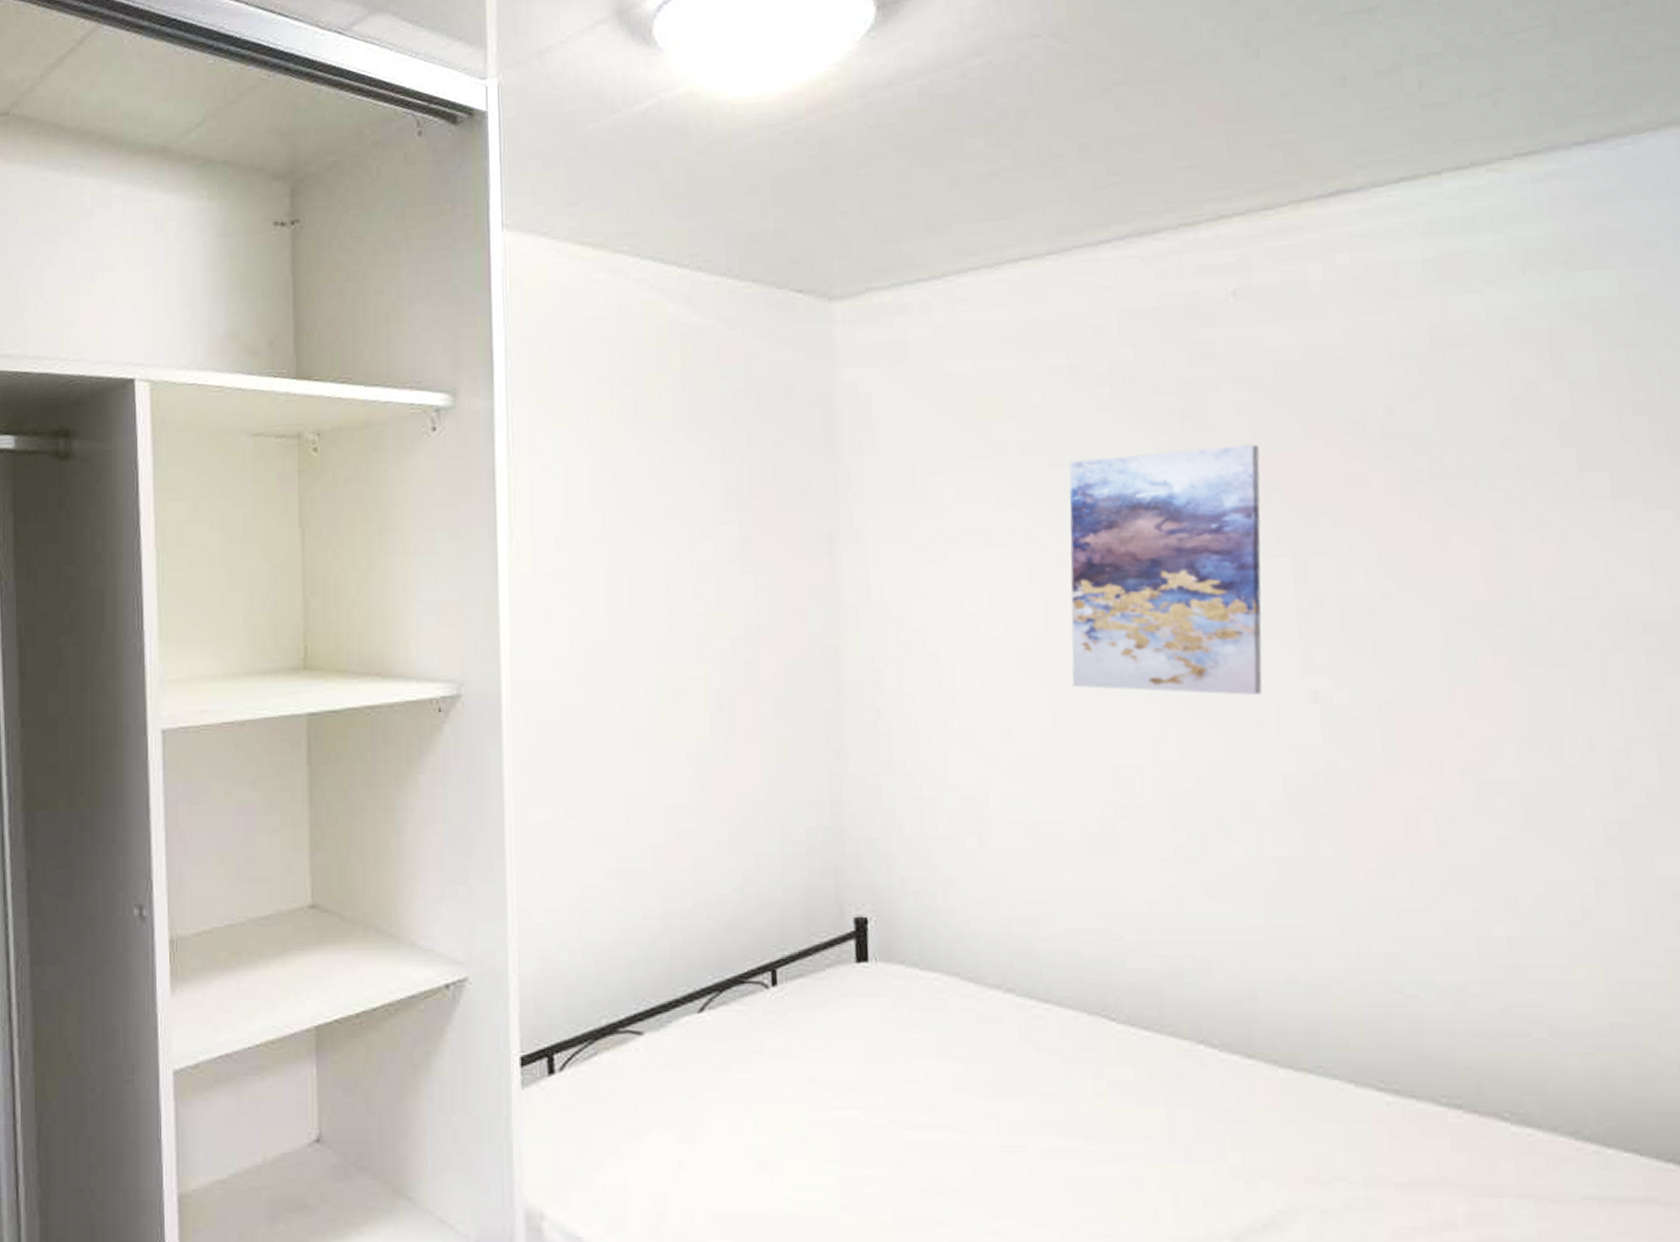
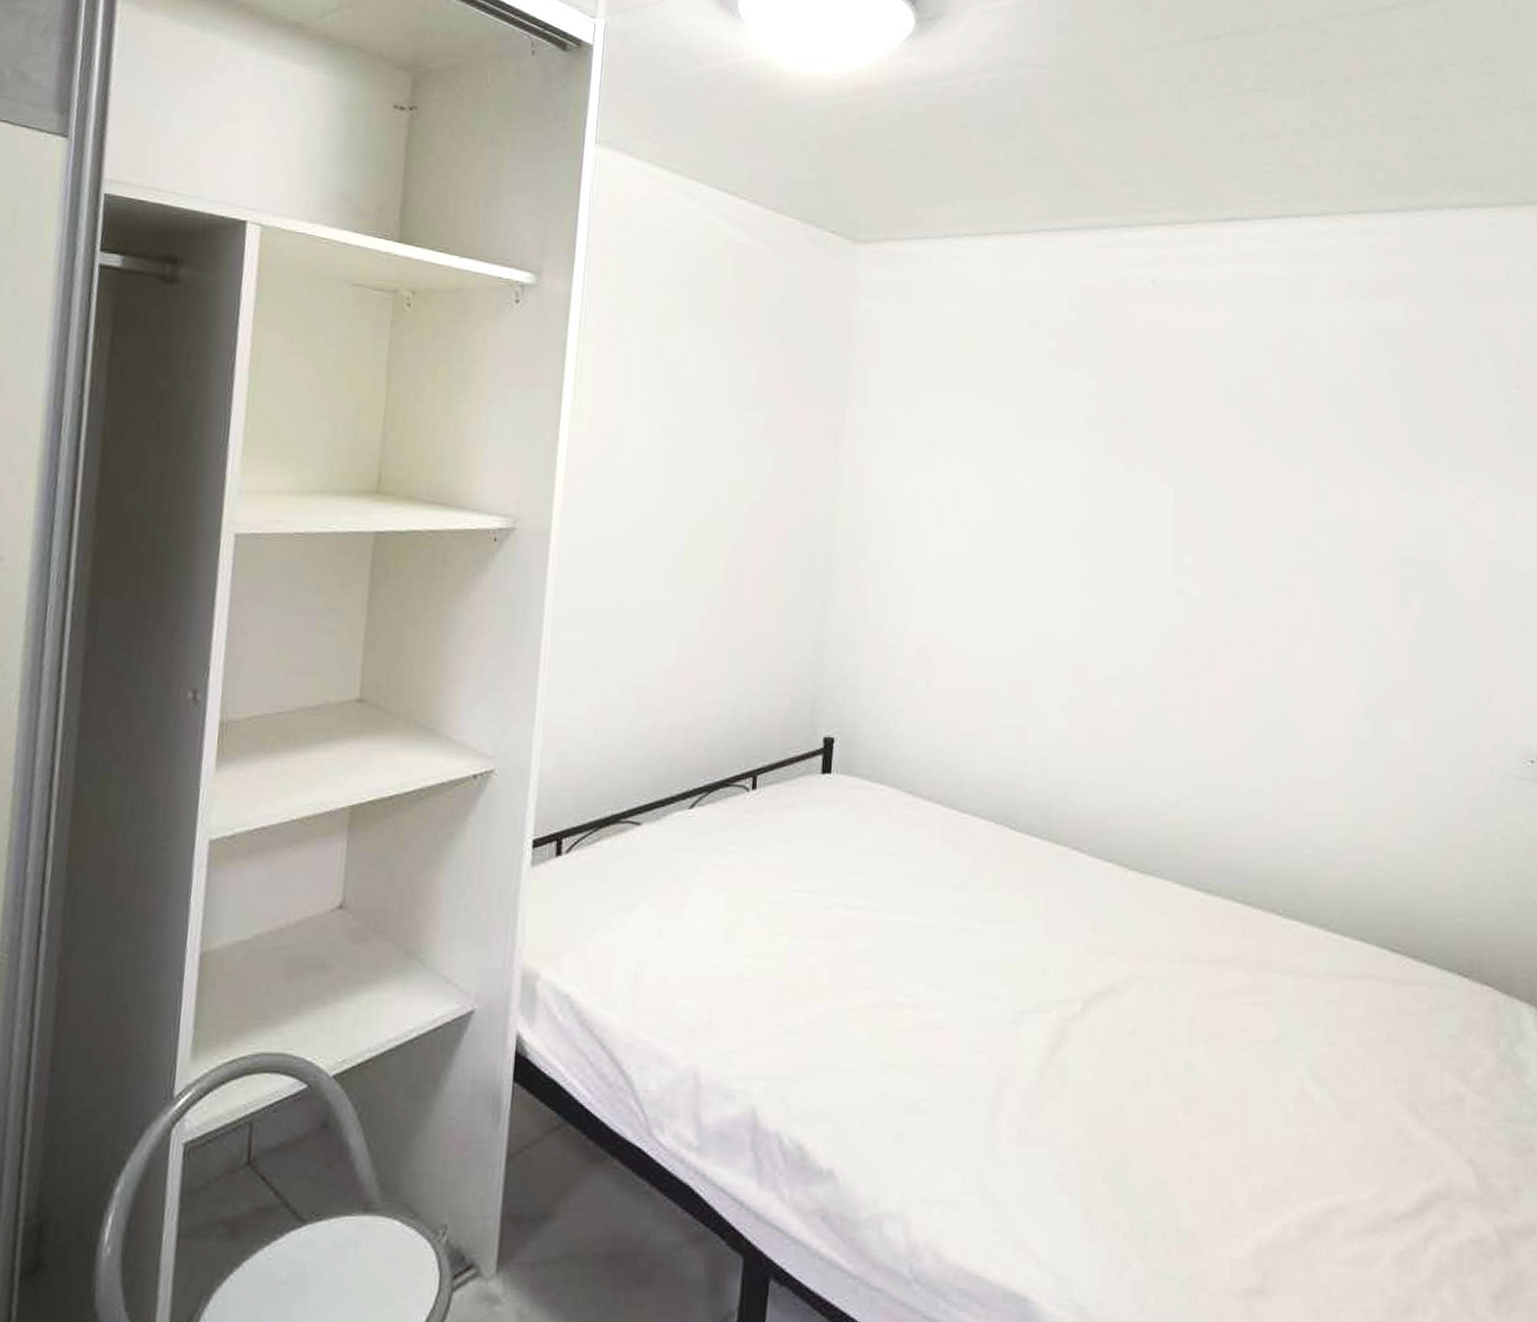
wall art: present [1069,444,1262,695] -> none [1008,393,1159,585]

